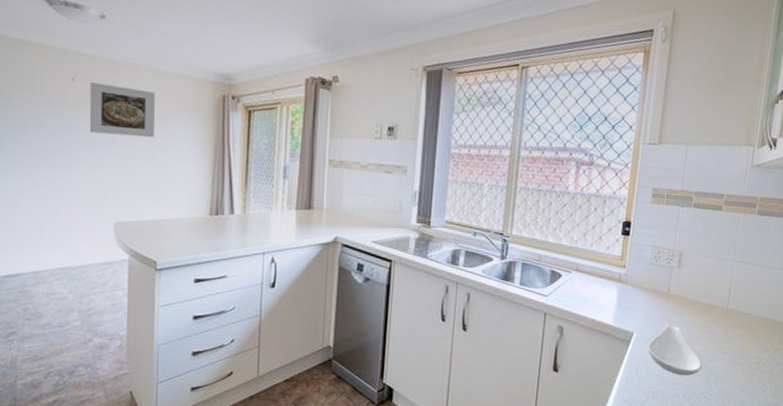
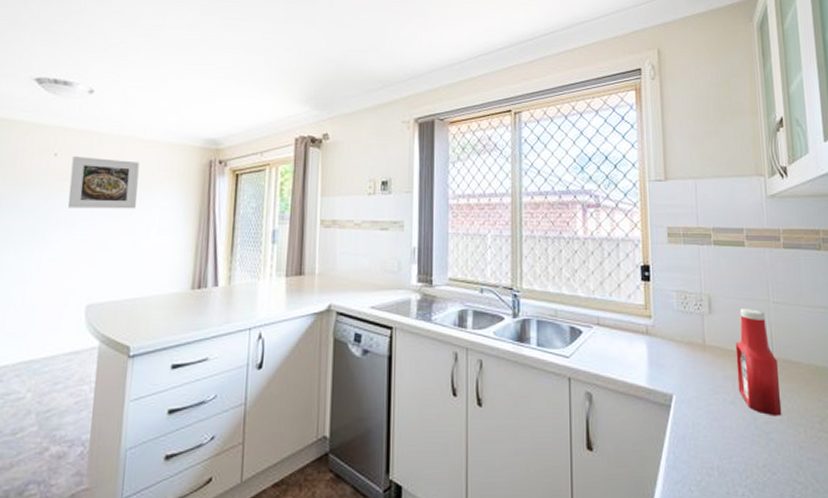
spoon rest: present [647,324,702,376] -> none [691,381,758,445]
ketchup bottle: none [691,265,732,356] -> present [735,309,782,416]

